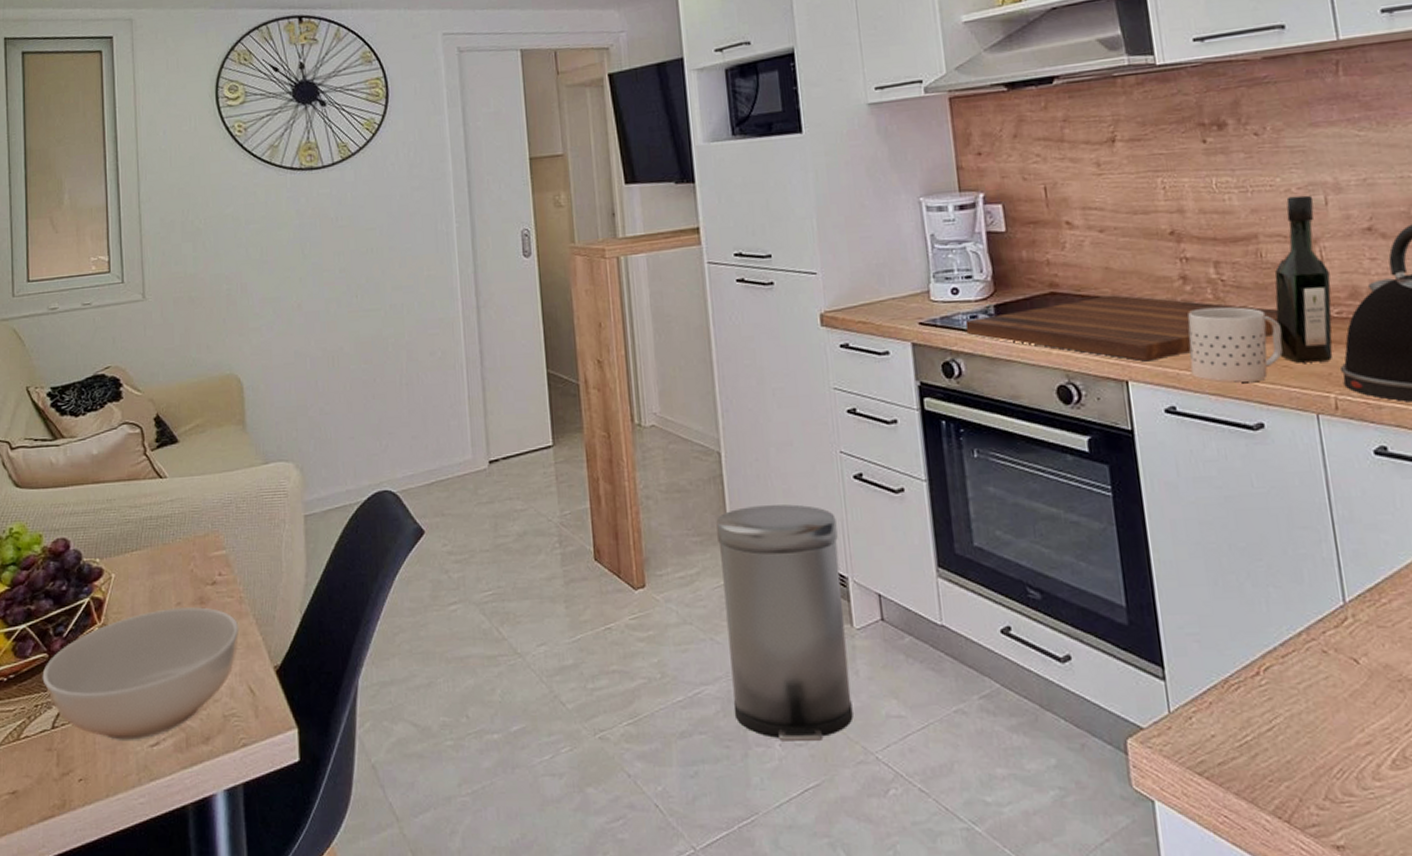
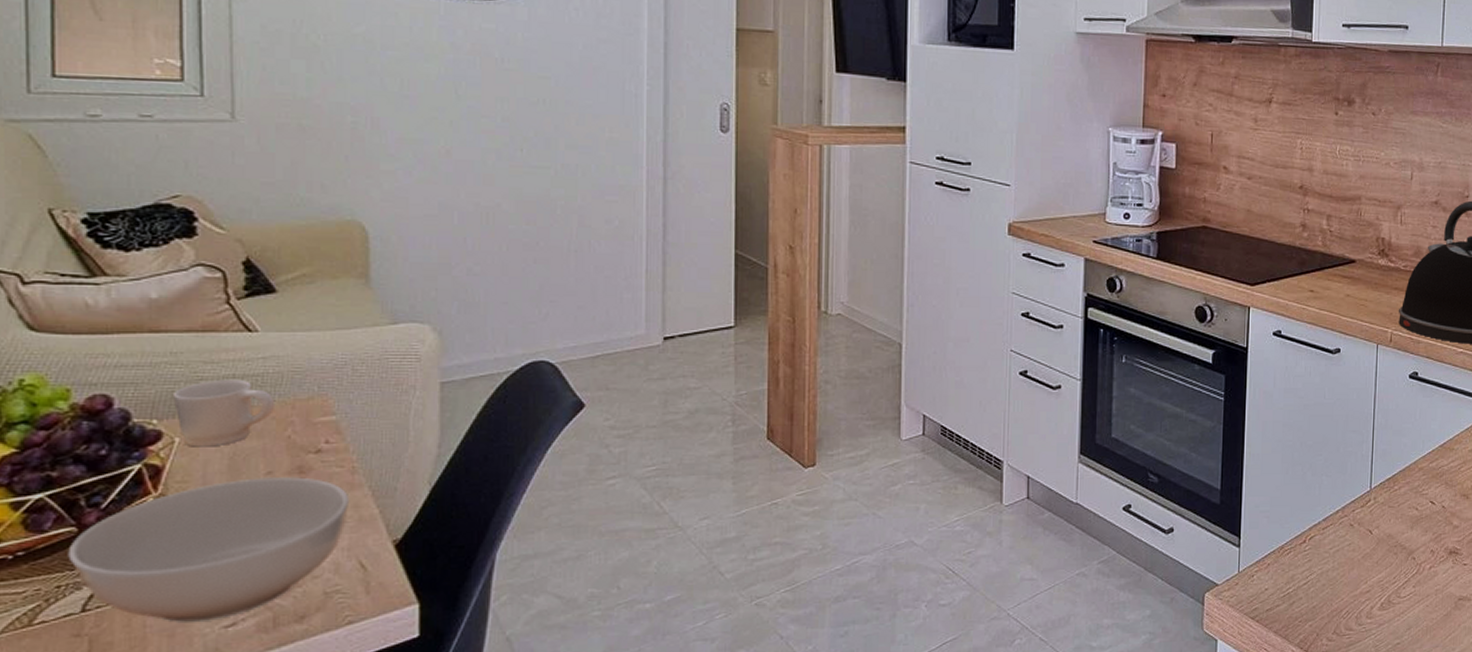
mug: none [109,520,181,582] -> present [172,379,276,447]
pedal bin: present [716,504,854,741] -> none [887,395,999,603]
cutting board: present [965,294,1279,362] -> none [1131,234,1365,292]
mug: present [1187,306,1283,384] -> none [1296,252,1364,316]
bottle: present [1274,195,1333,363] -> none [1360,169,1404,303]

